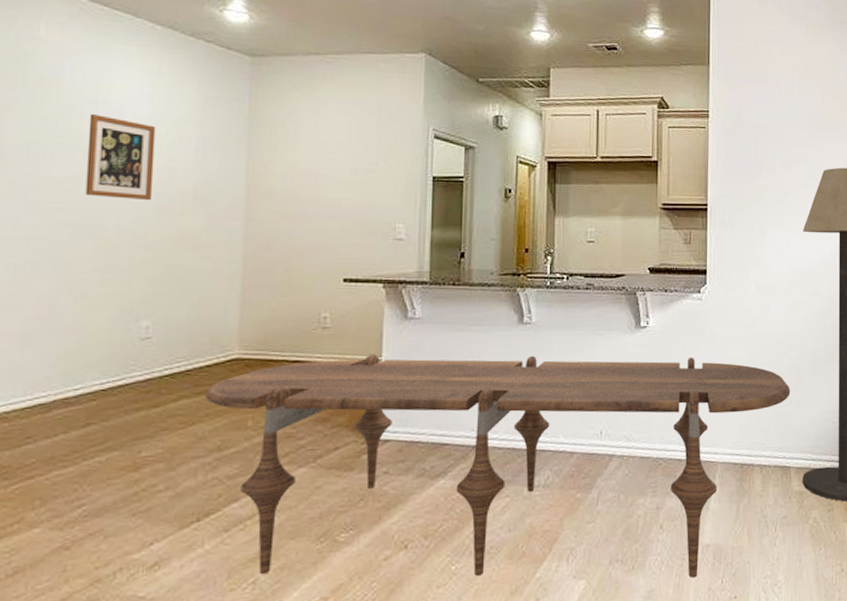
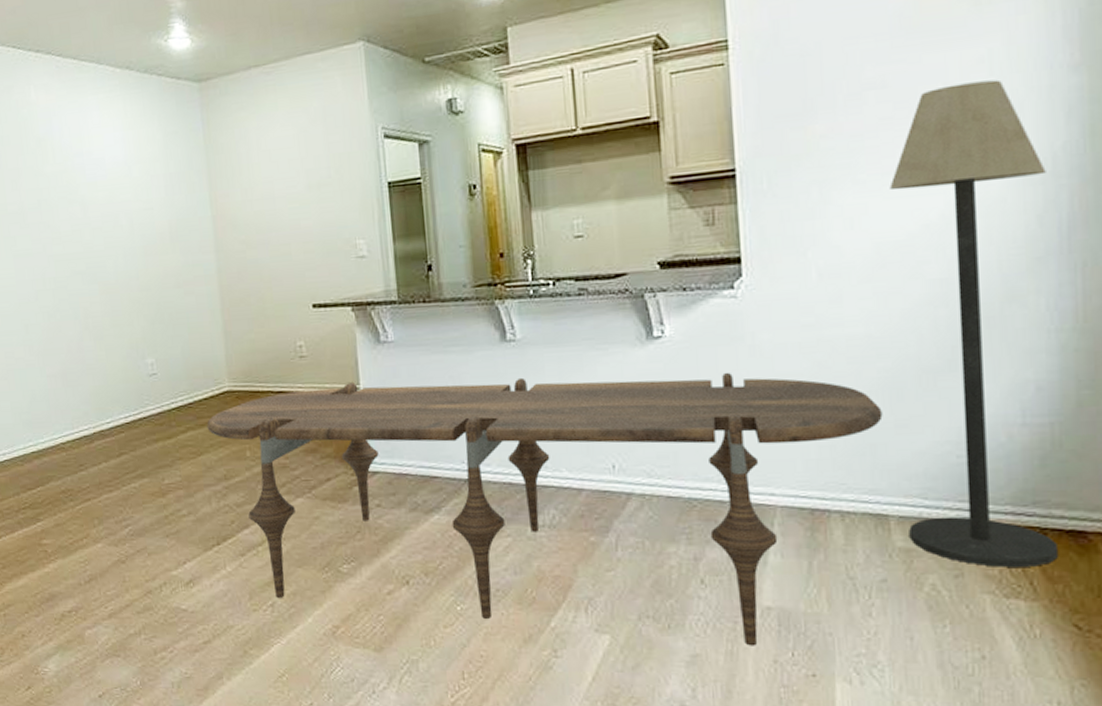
wall art: present [85,113,156,201] -> none [79,165,138,245]

